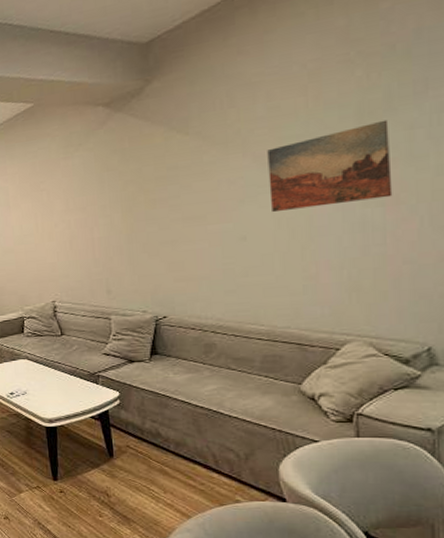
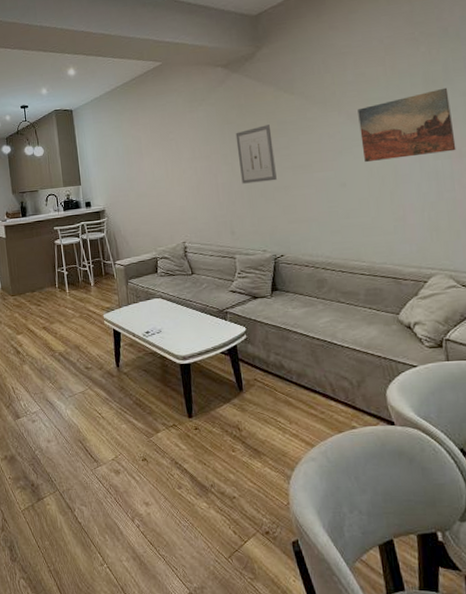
wall art: none [116,171,163,238] -> present [235,125,277,184]

